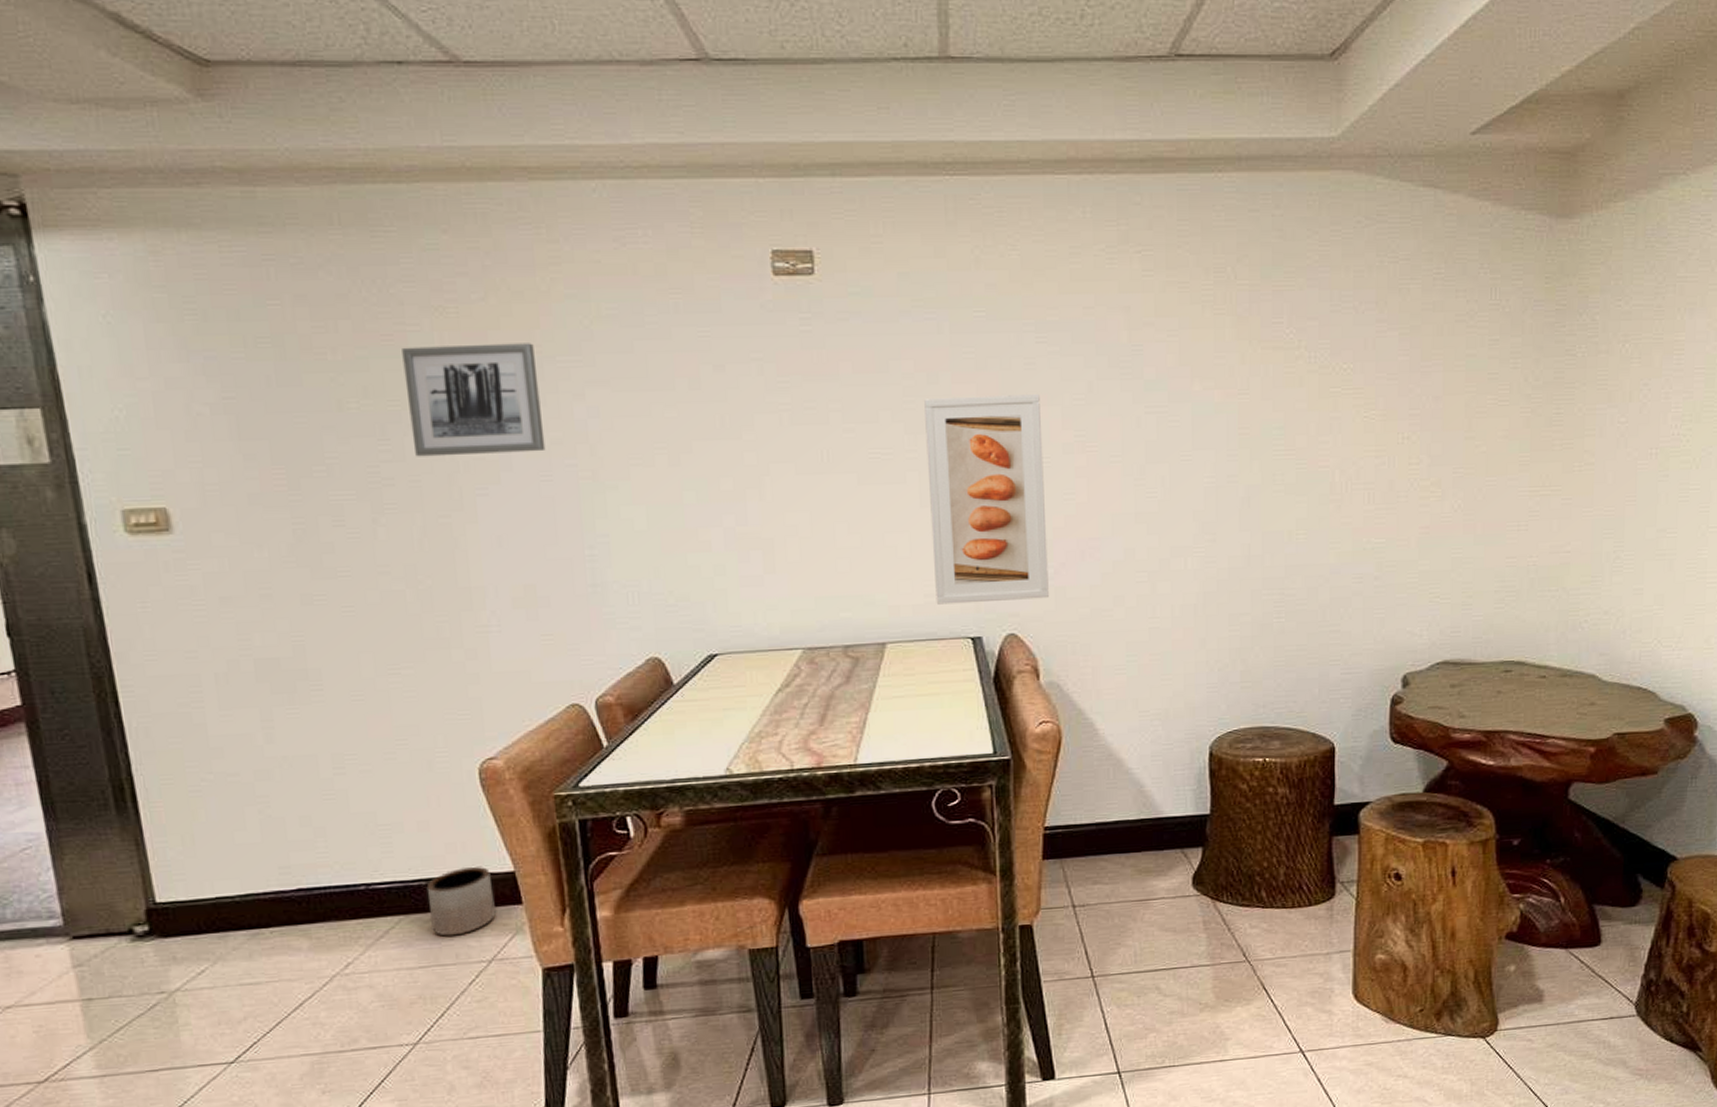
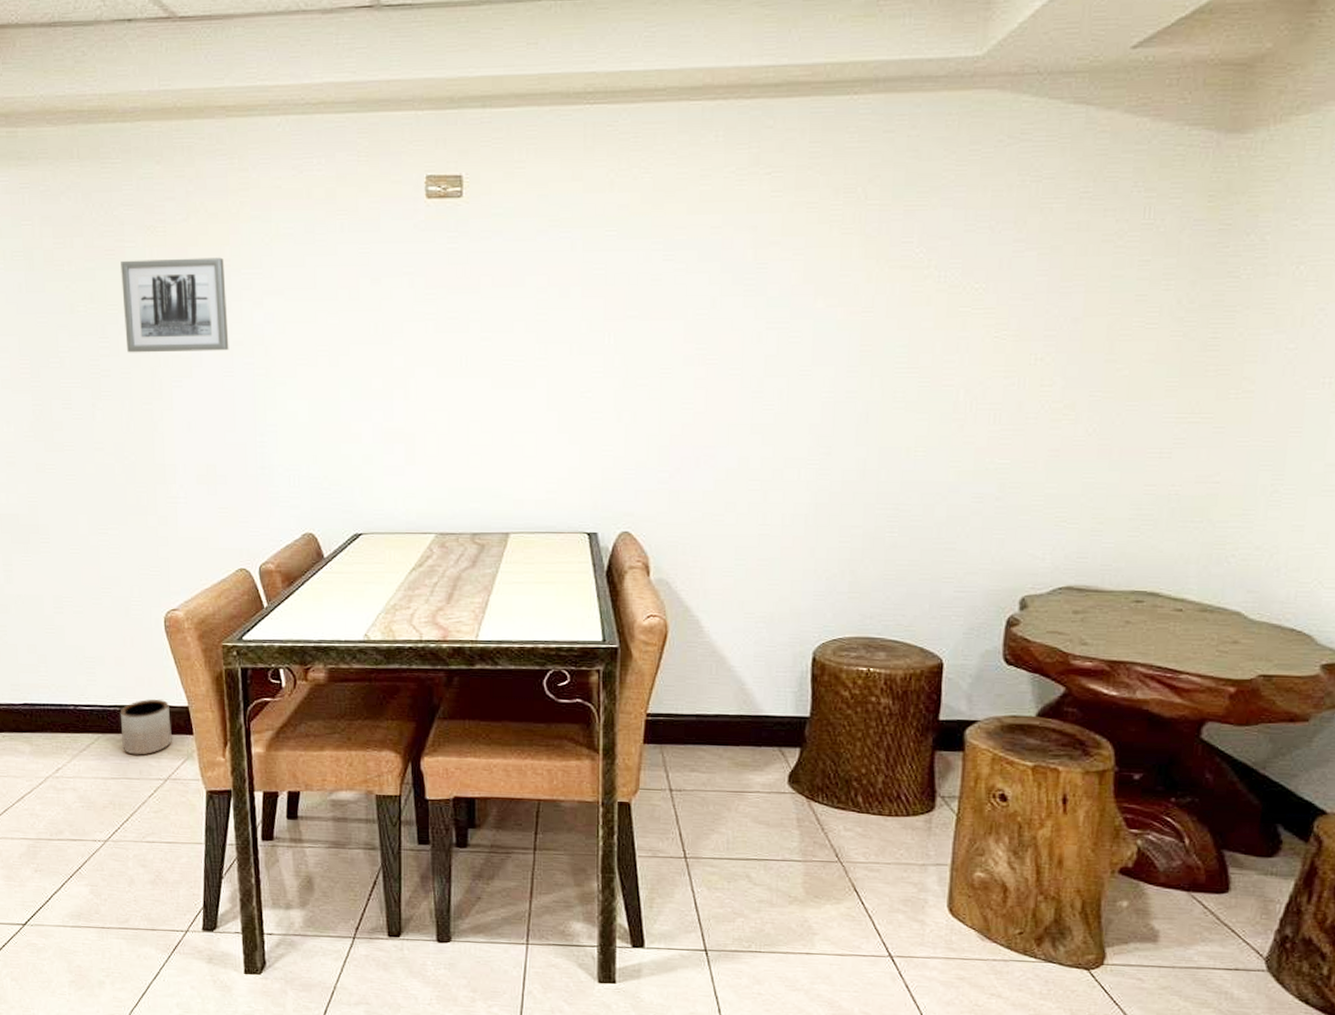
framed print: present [924,394,1049,605] -> none [555,309,665,501]

